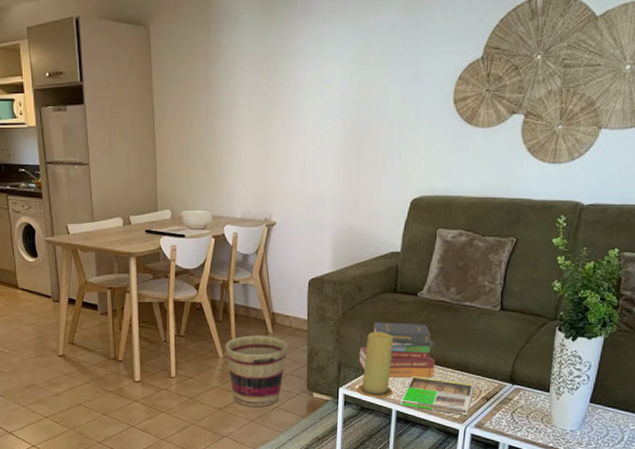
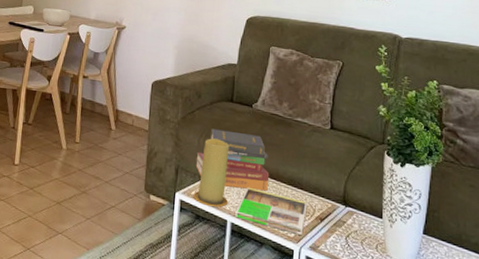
basket: present [225,335,288,408] -> none [69,130,129,205]

